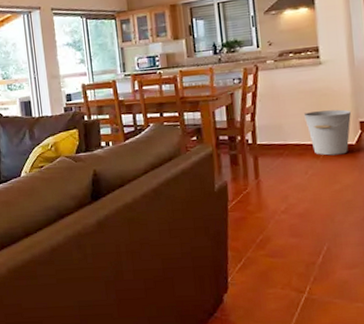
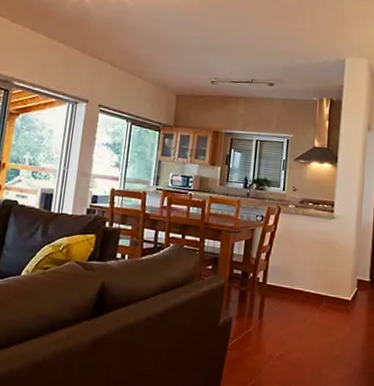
bucket: present [303,109,351,156] -> none [311,261,351,309]

